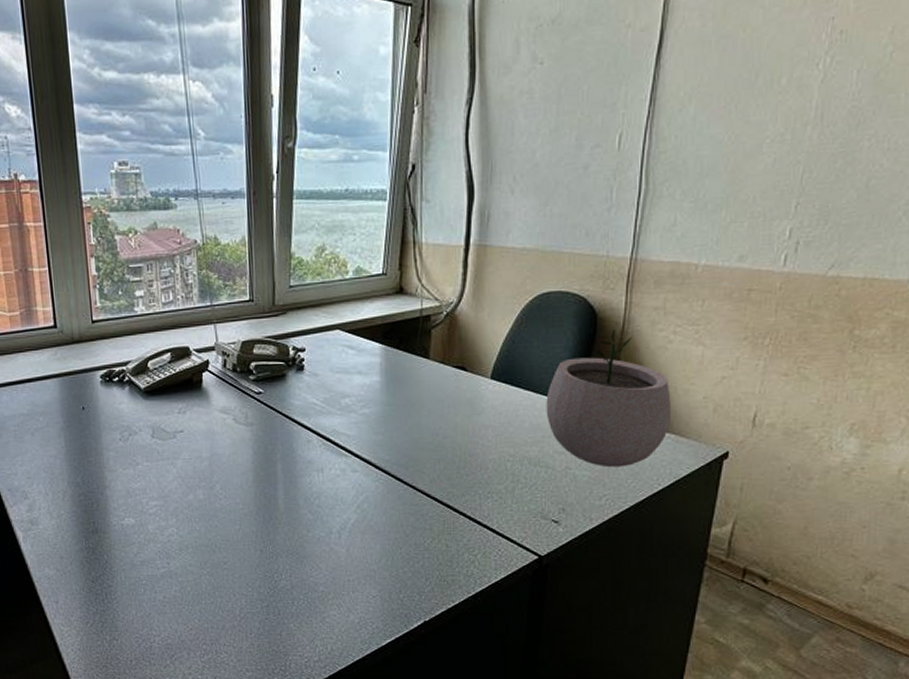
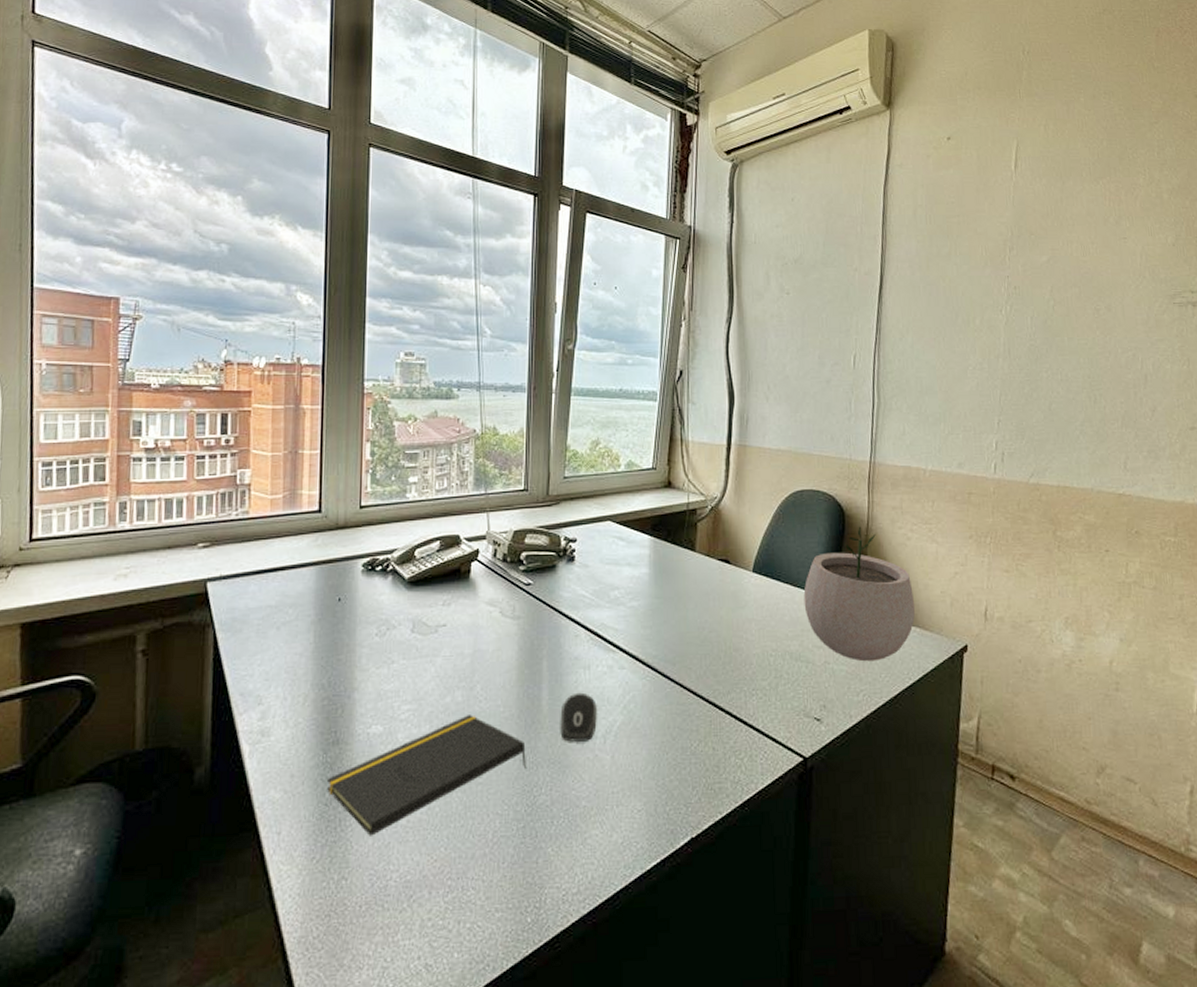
notepad: none [90,511,268,608] -> present [326,715,527,836]
computer mouse: none [296,493,332,536] -> present [560,692,597,742]

